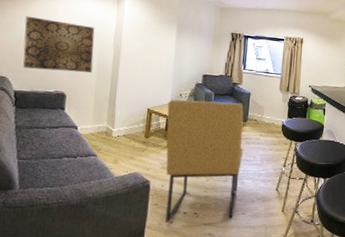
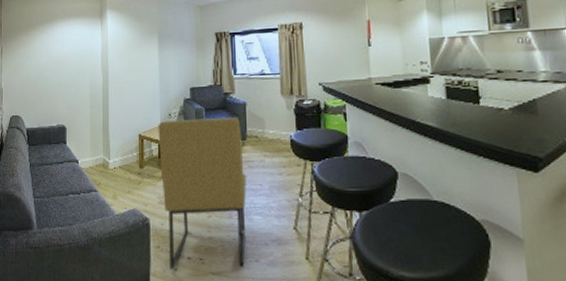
wall art: present [23,16,95,73] -> none [29,53,86,105]

